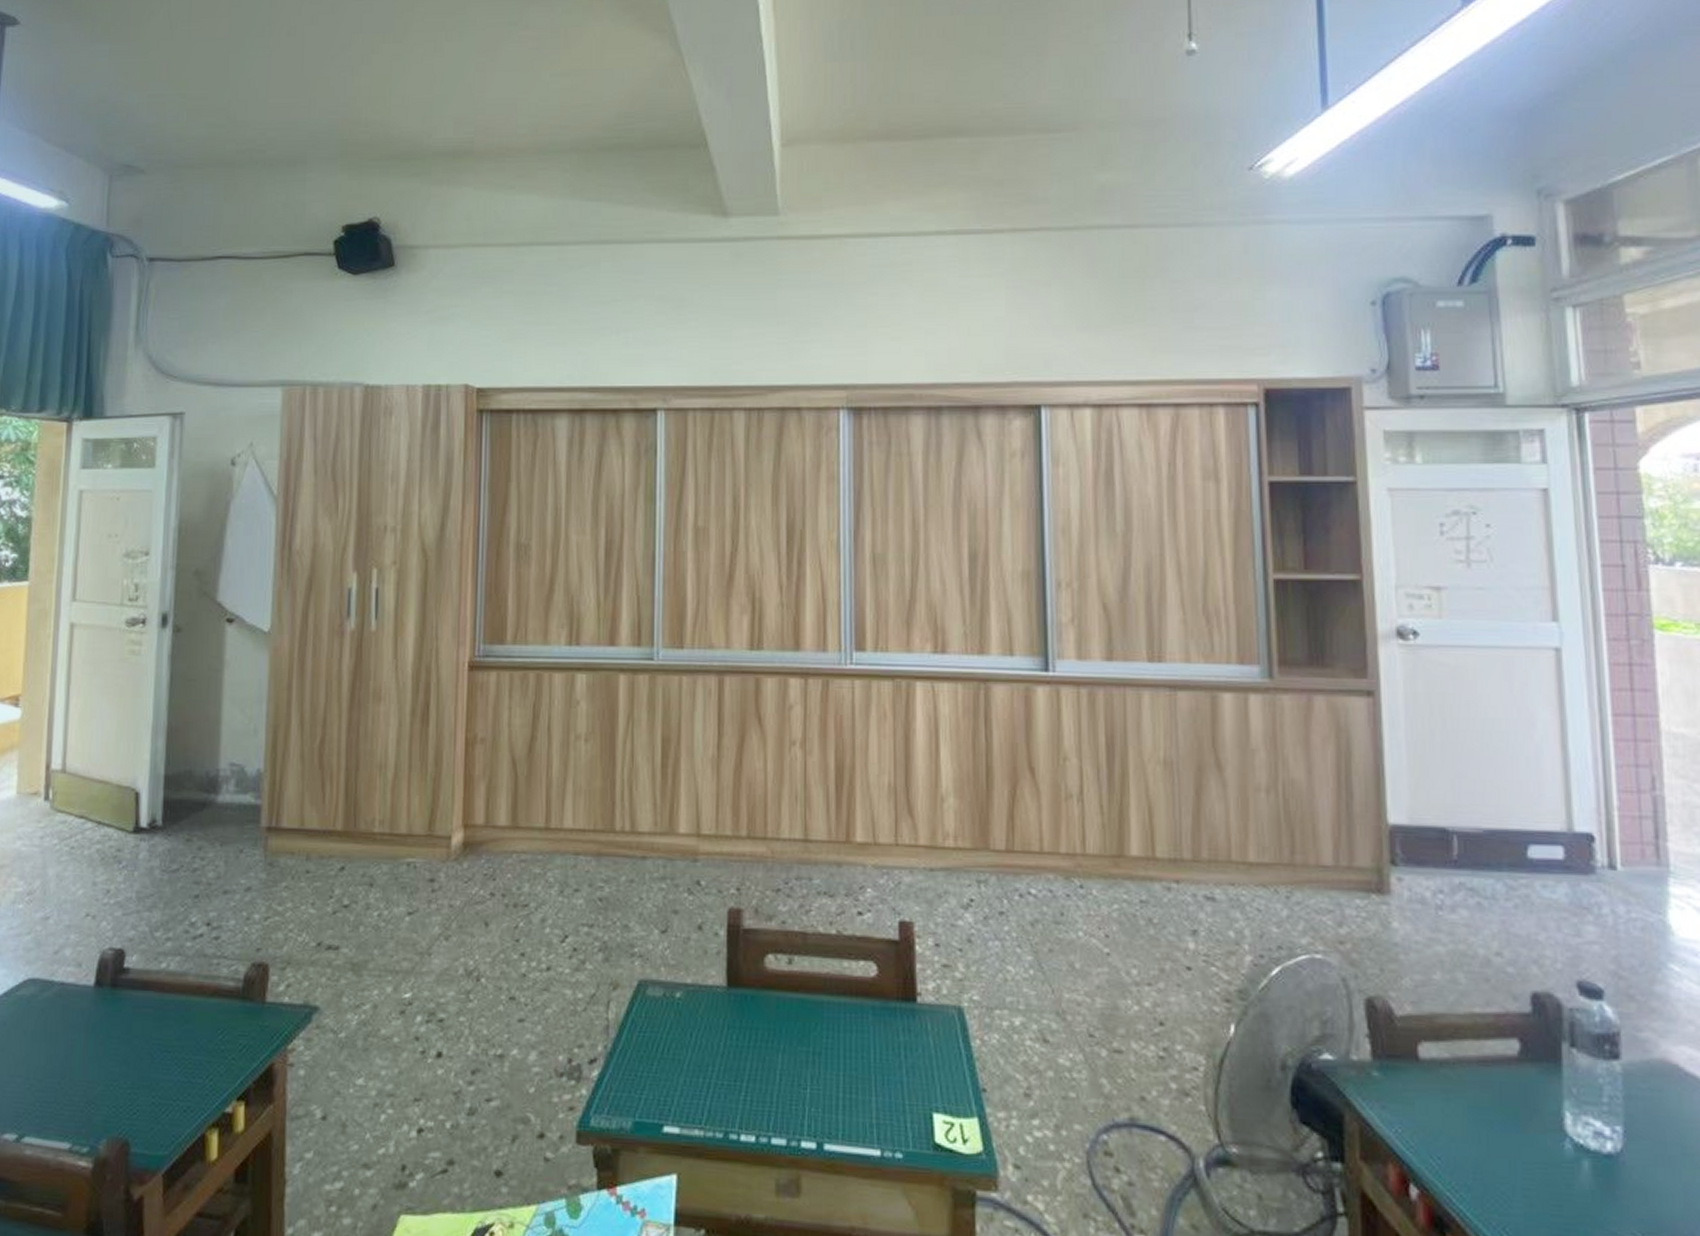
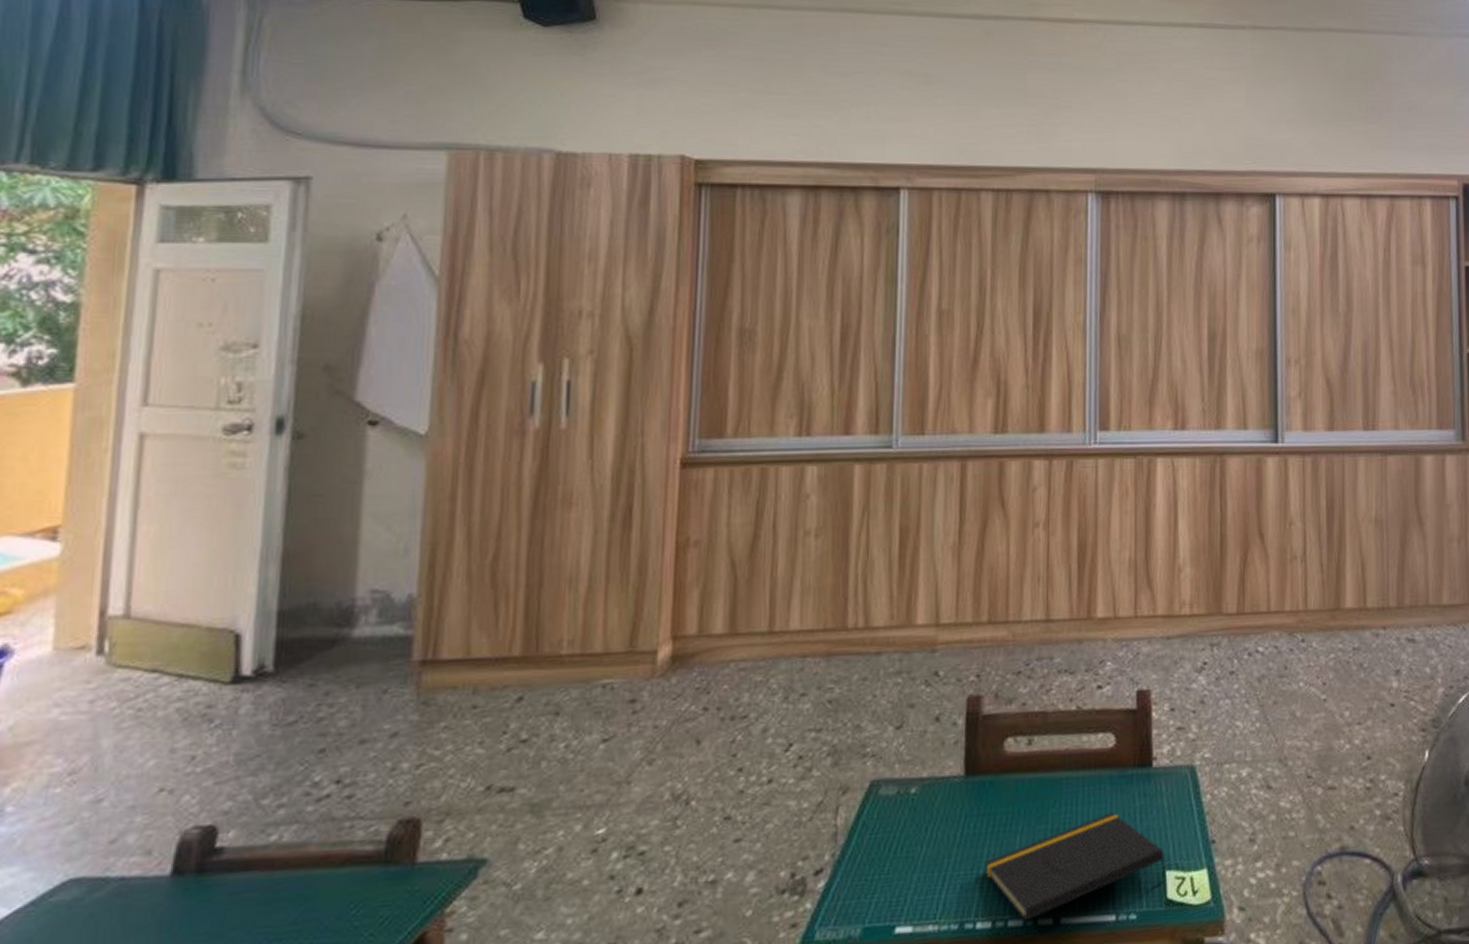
notepad: none [747,1044,934,1142] -> present [984,812,1167,921]

